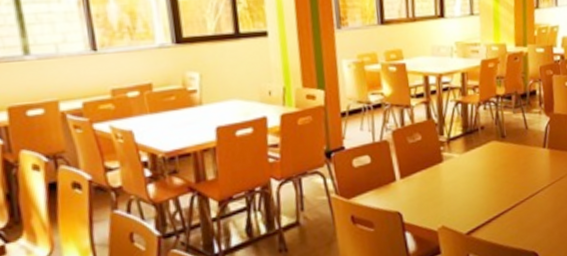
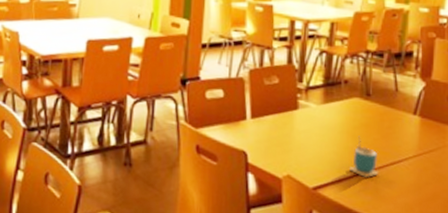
cup: none [496,176,521,213] -> present [349,136,378,177]

